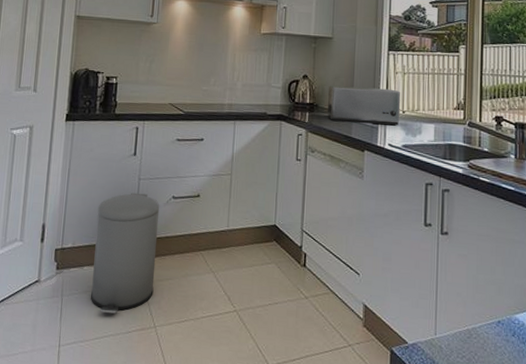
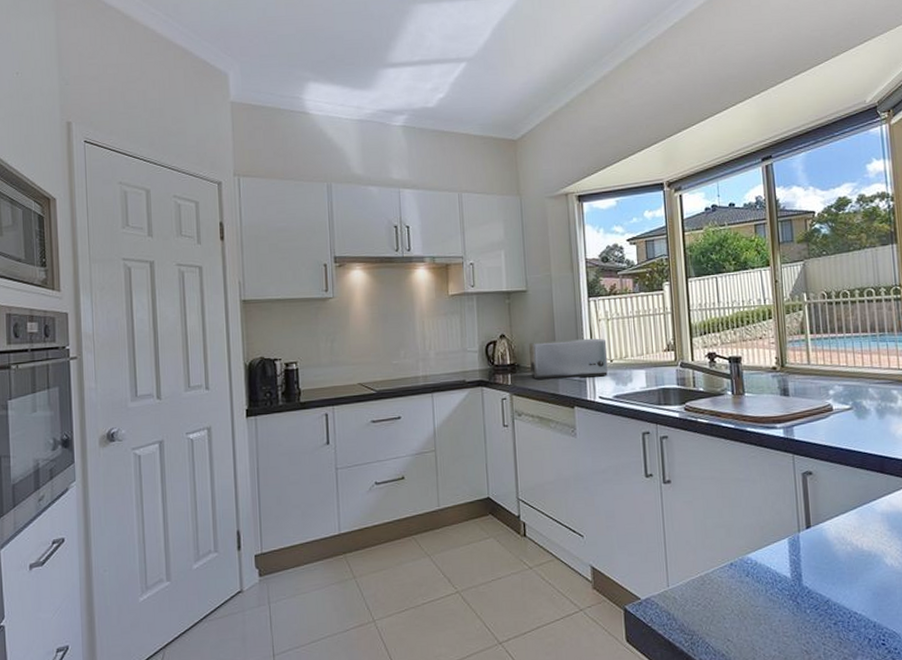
pedal bin: present [91,192,160,314] -> none [295,483,368,614]

